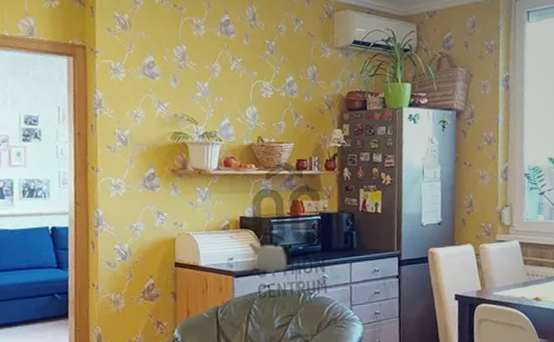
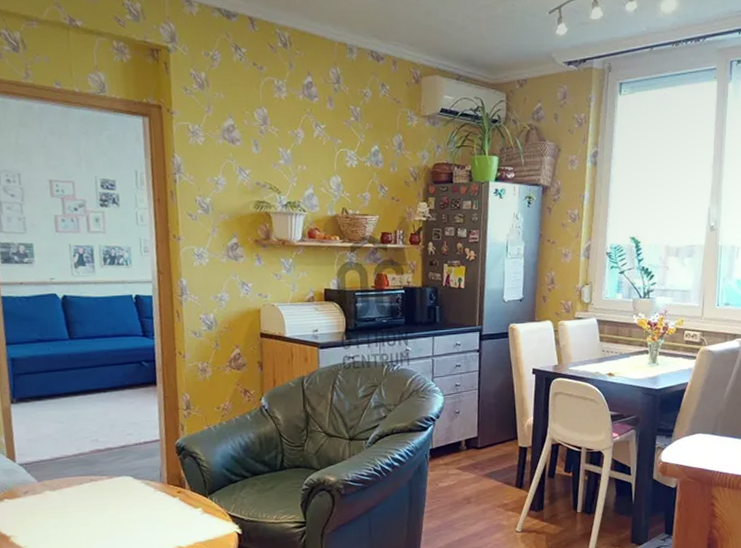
kettle: present [248,231,292,273] -> none [333,304,376,345]

